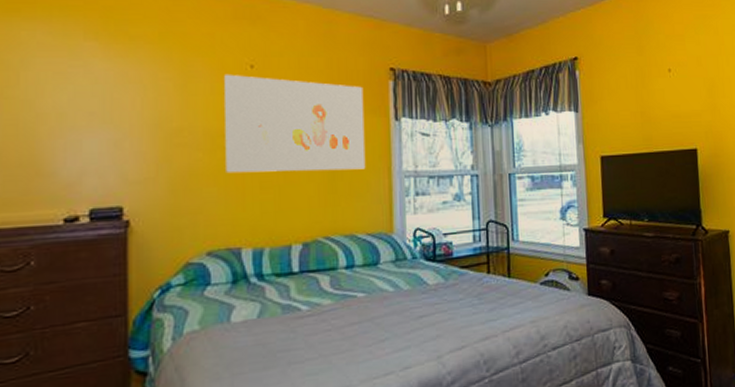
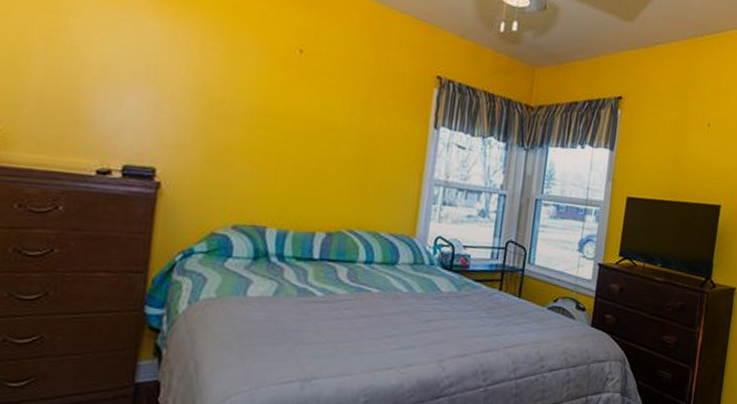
wall art: present [224,73,366,174] -> none [261,54,408,171]

